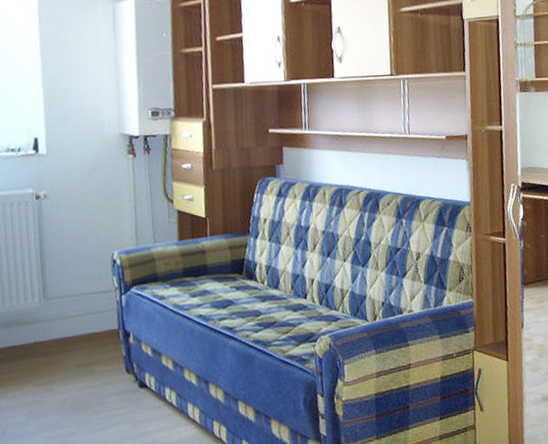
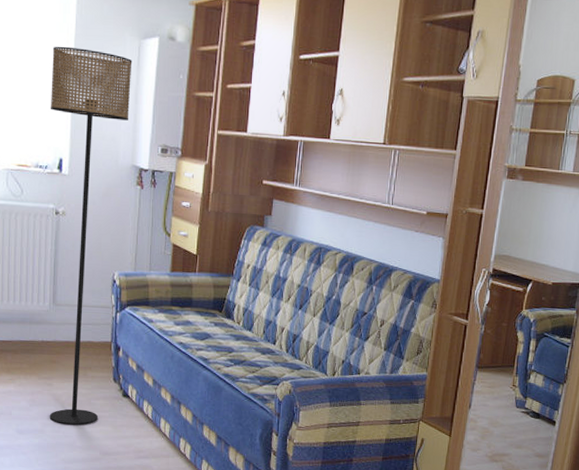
floor lamp: none [13,19,112,433] -> present [49,46,132,425]

